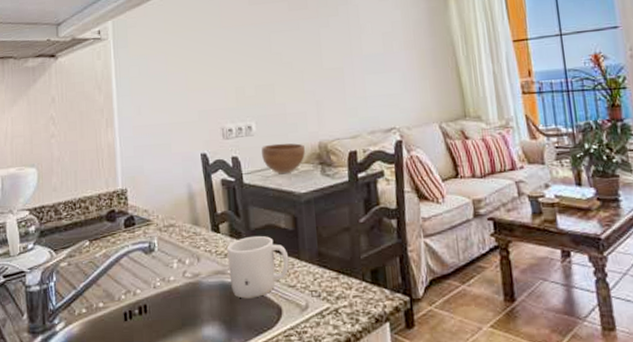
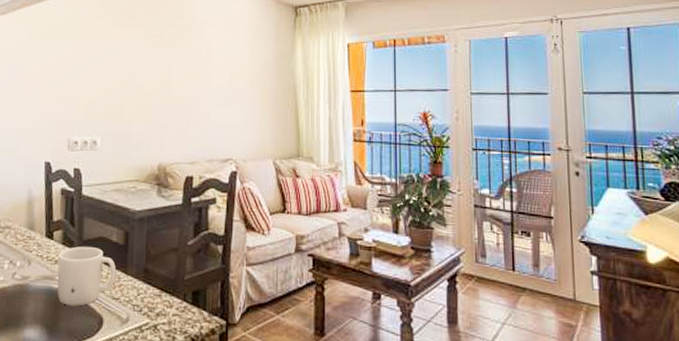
bowl: present [262,143,305,174] -> none [103,160,144,191]

